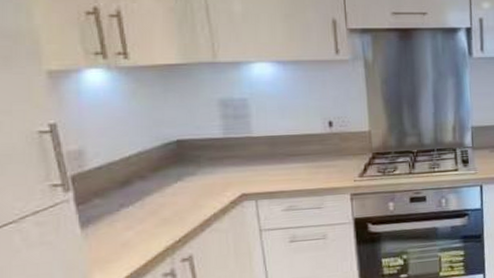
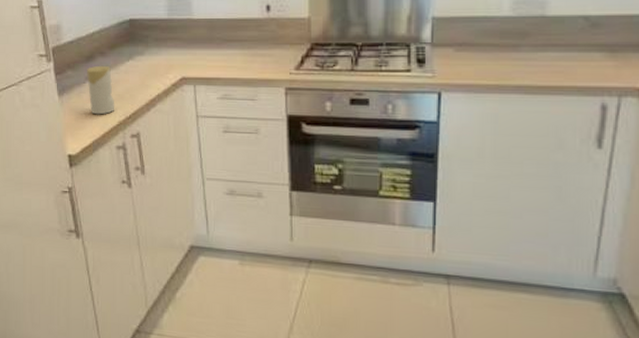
candle: none [121,189,159,244] -> present [87,65,114,115]

